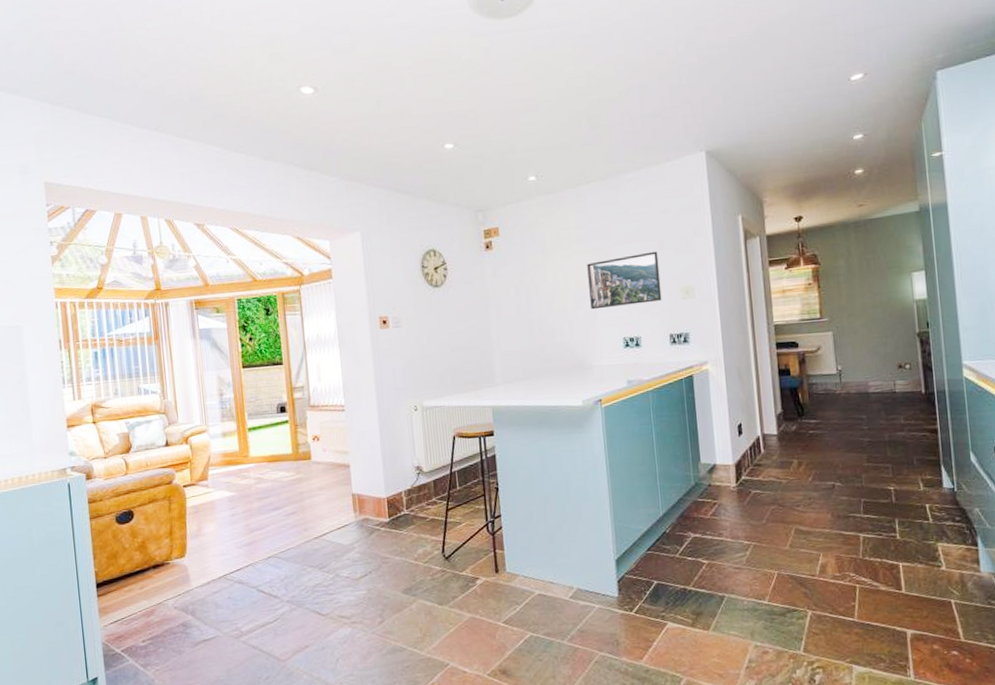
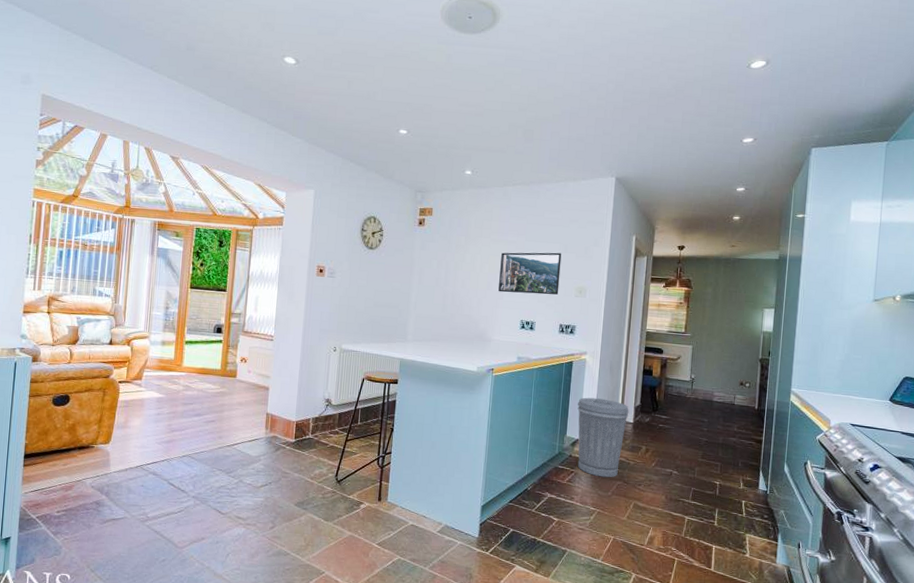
trash can: none [707,412,771,504] -> present [577,397,629,478]

